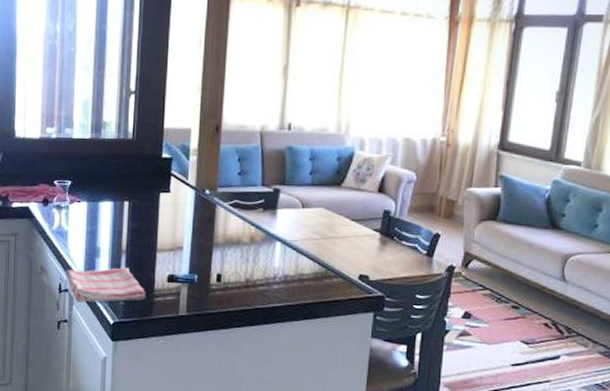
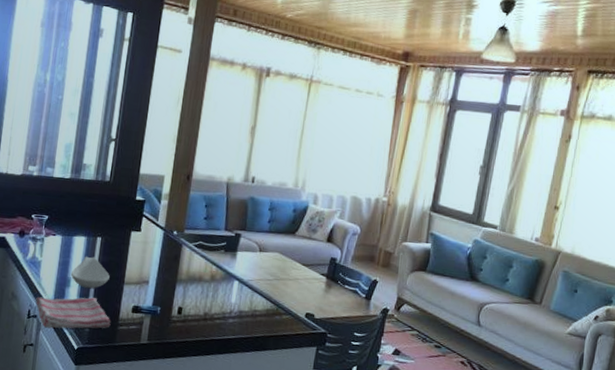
spoon rest: none [100,223,141,257] -> present [71,256,110,288]

